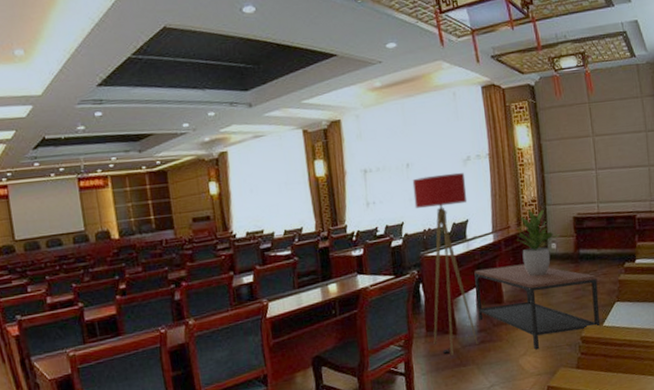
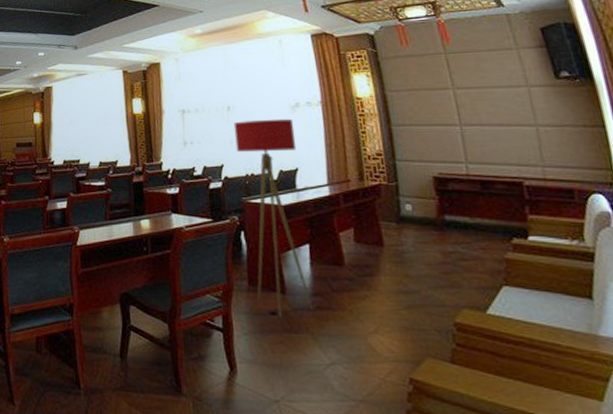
coffee table: present [474,264,601,350] -> none [306,224,484,329]
potted plant: present [516,208,560,277] -> none [358,162,416,240]

